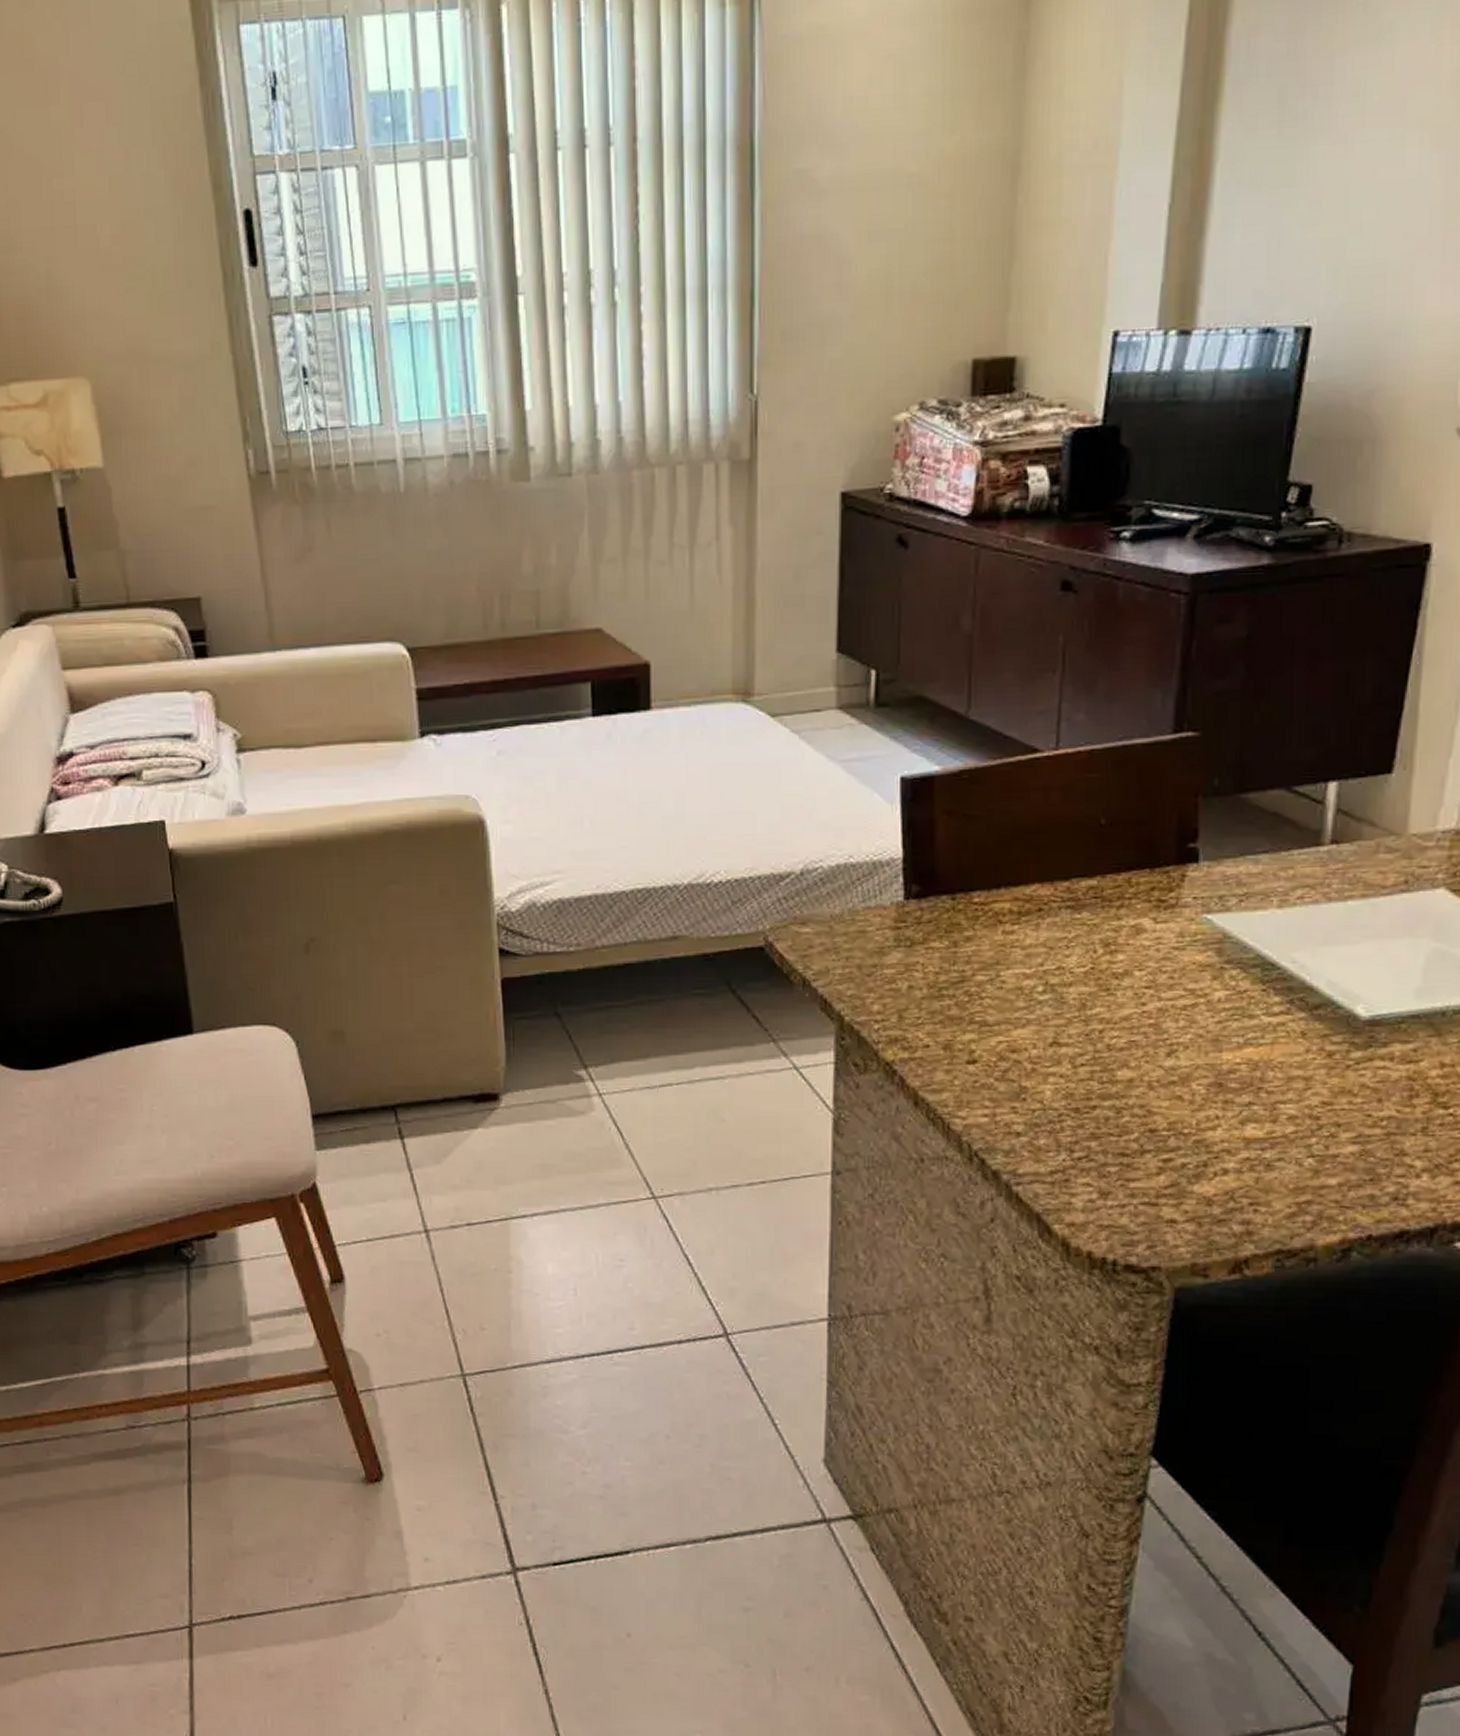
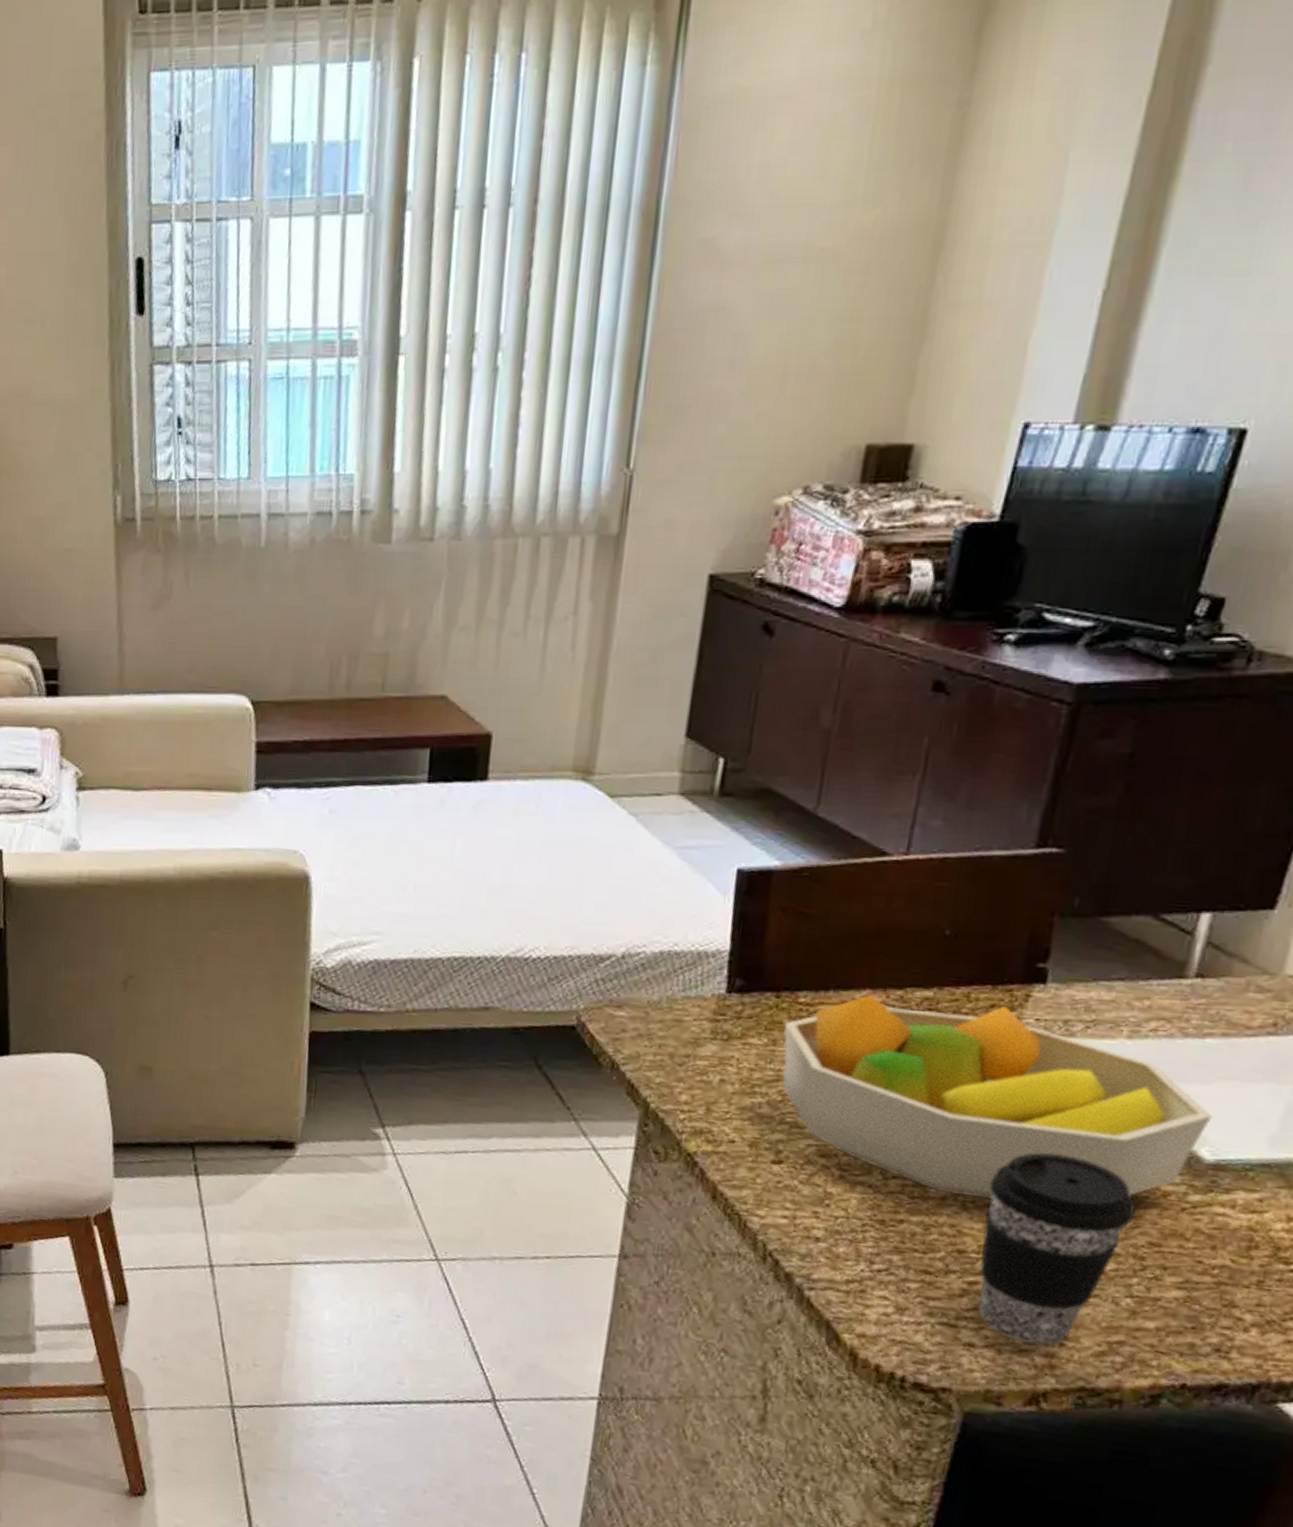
fruit bowl: none [962,887,1363,1077] -> present [782,995,1213,1200]
coffee cup: none [1170,1026,1306,1213] -> present [978,1153,1136,1345]

